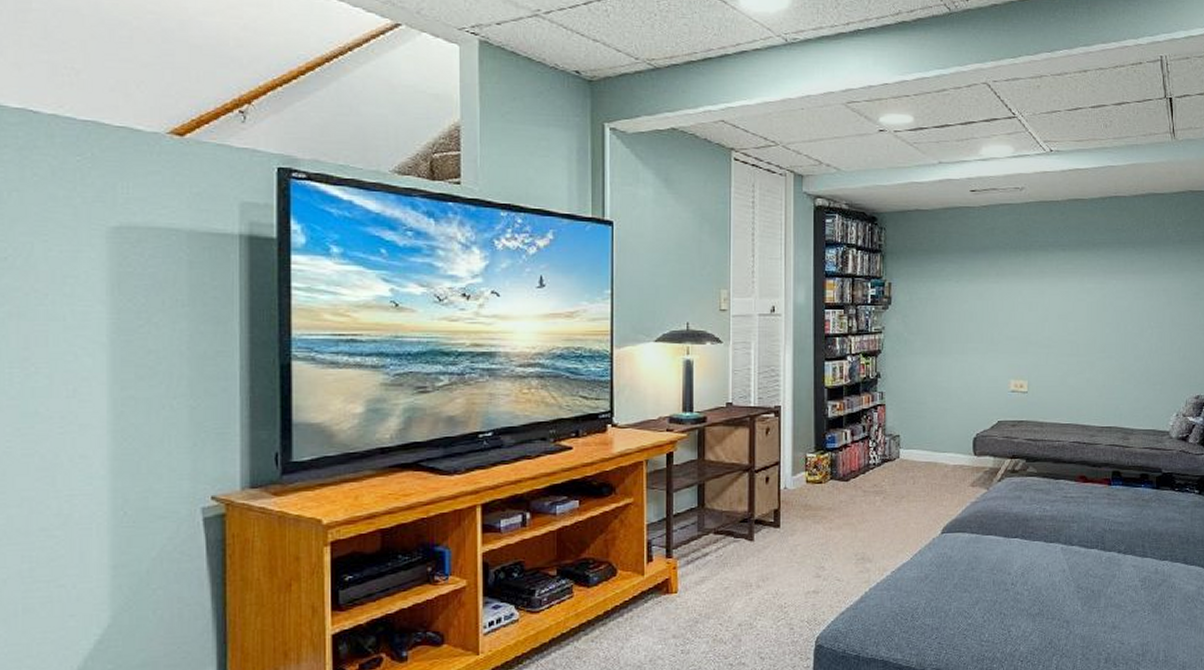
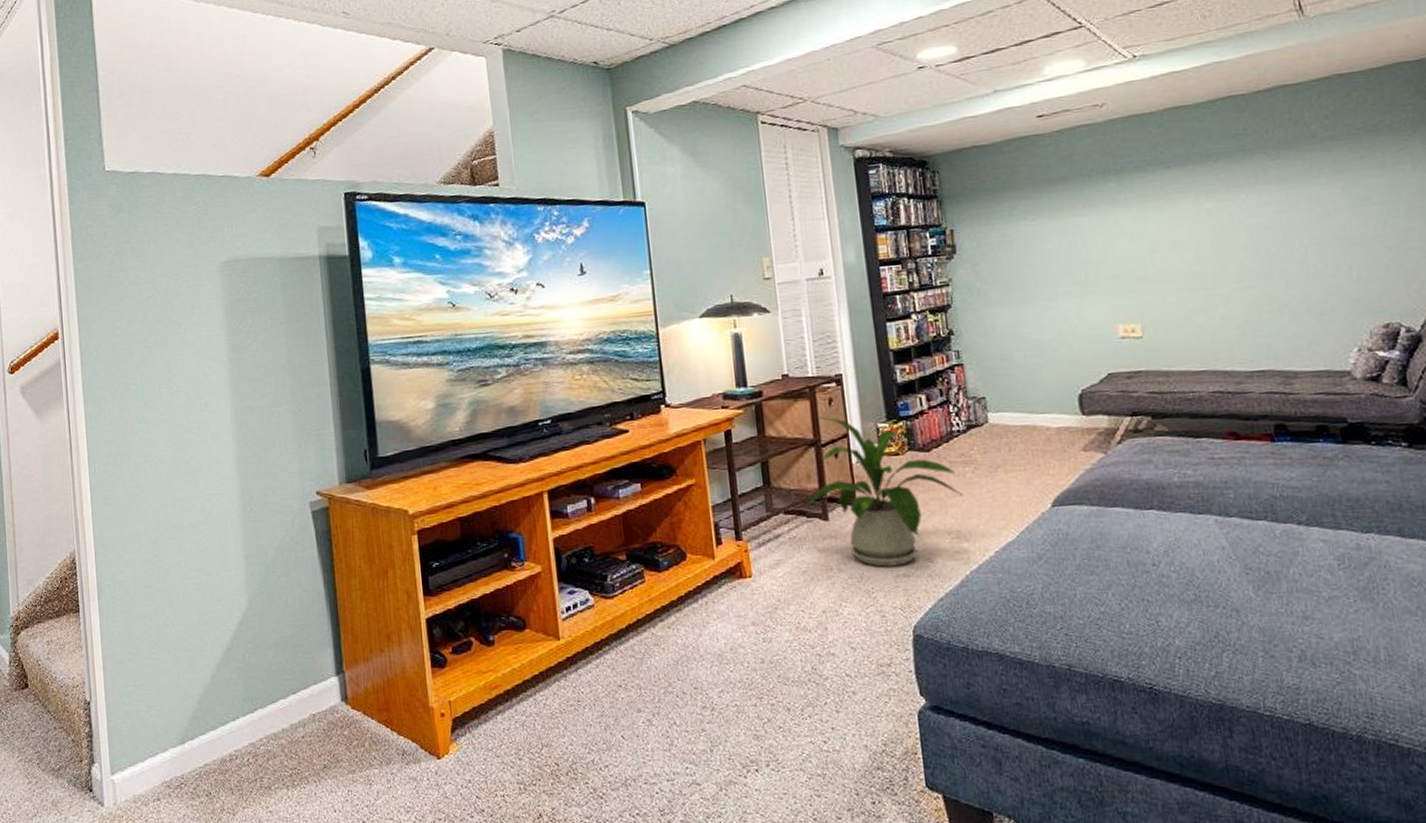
house plant: none [734,444,871,584] -> present [805,416,963,567]

